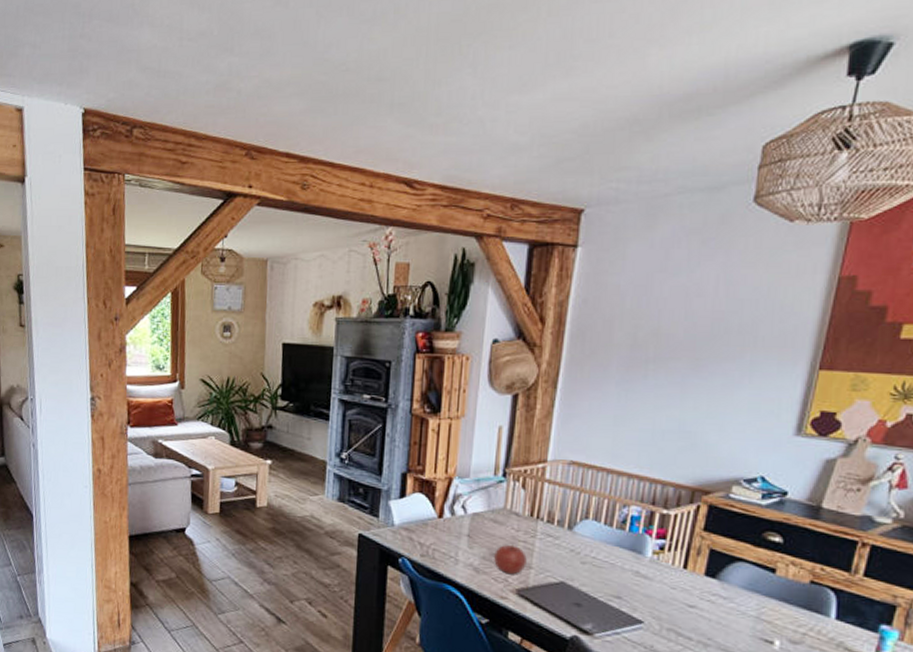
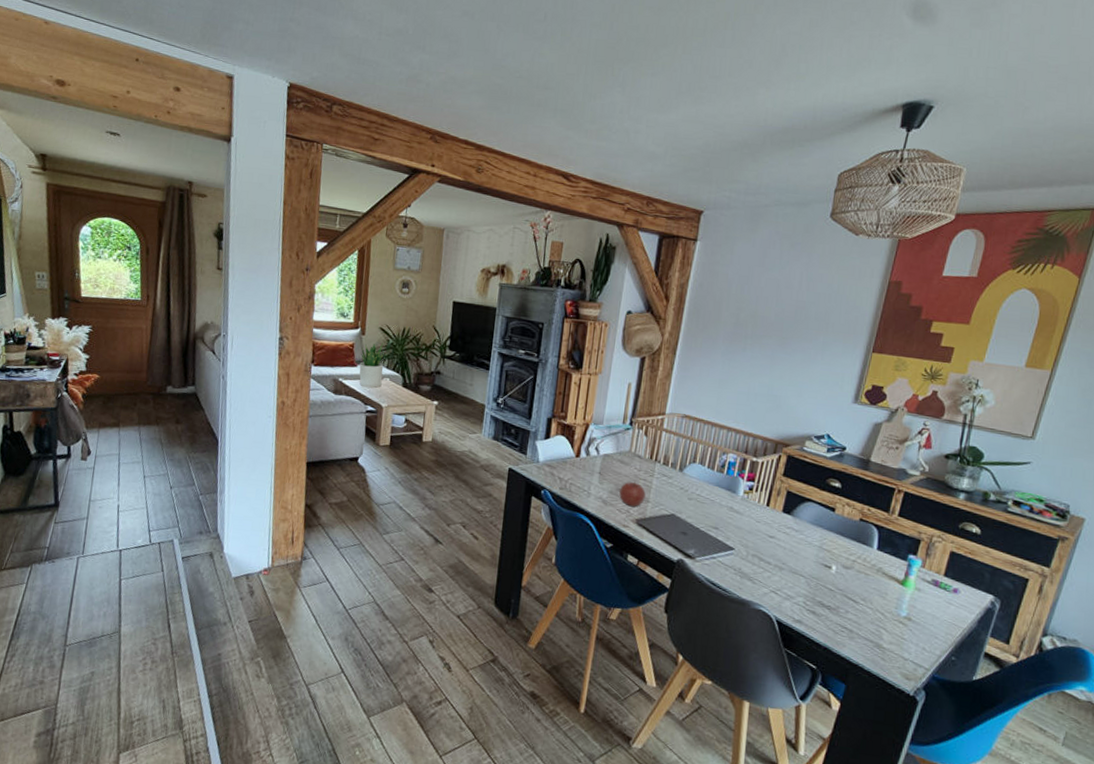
planter: none [180,396,207,449] -> present [359,342,384,389]

